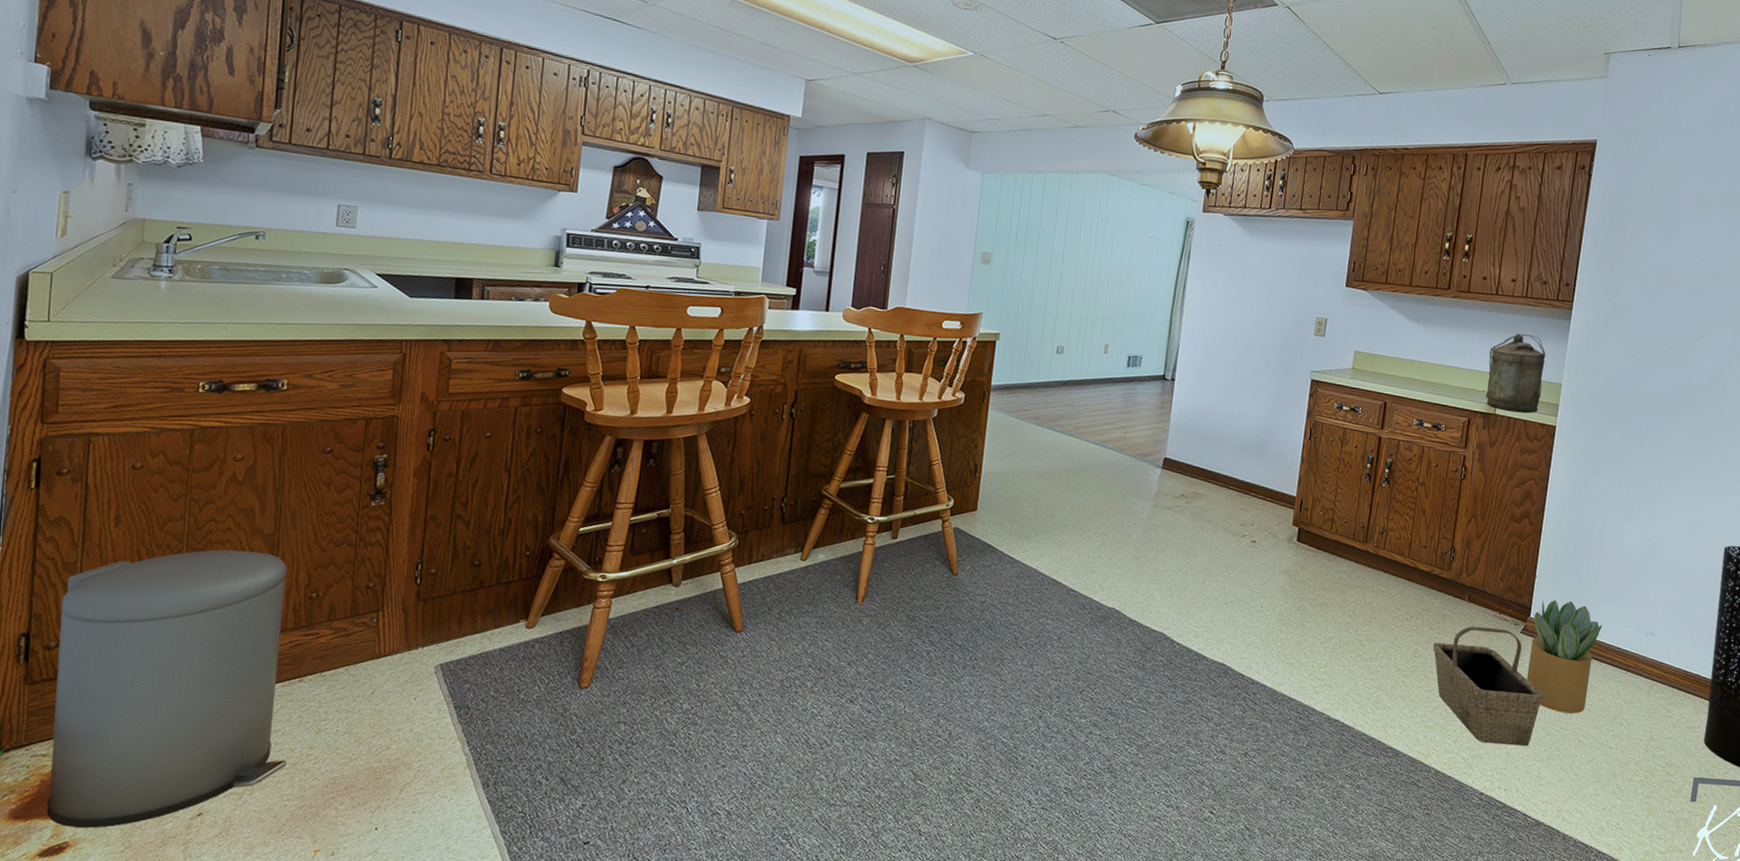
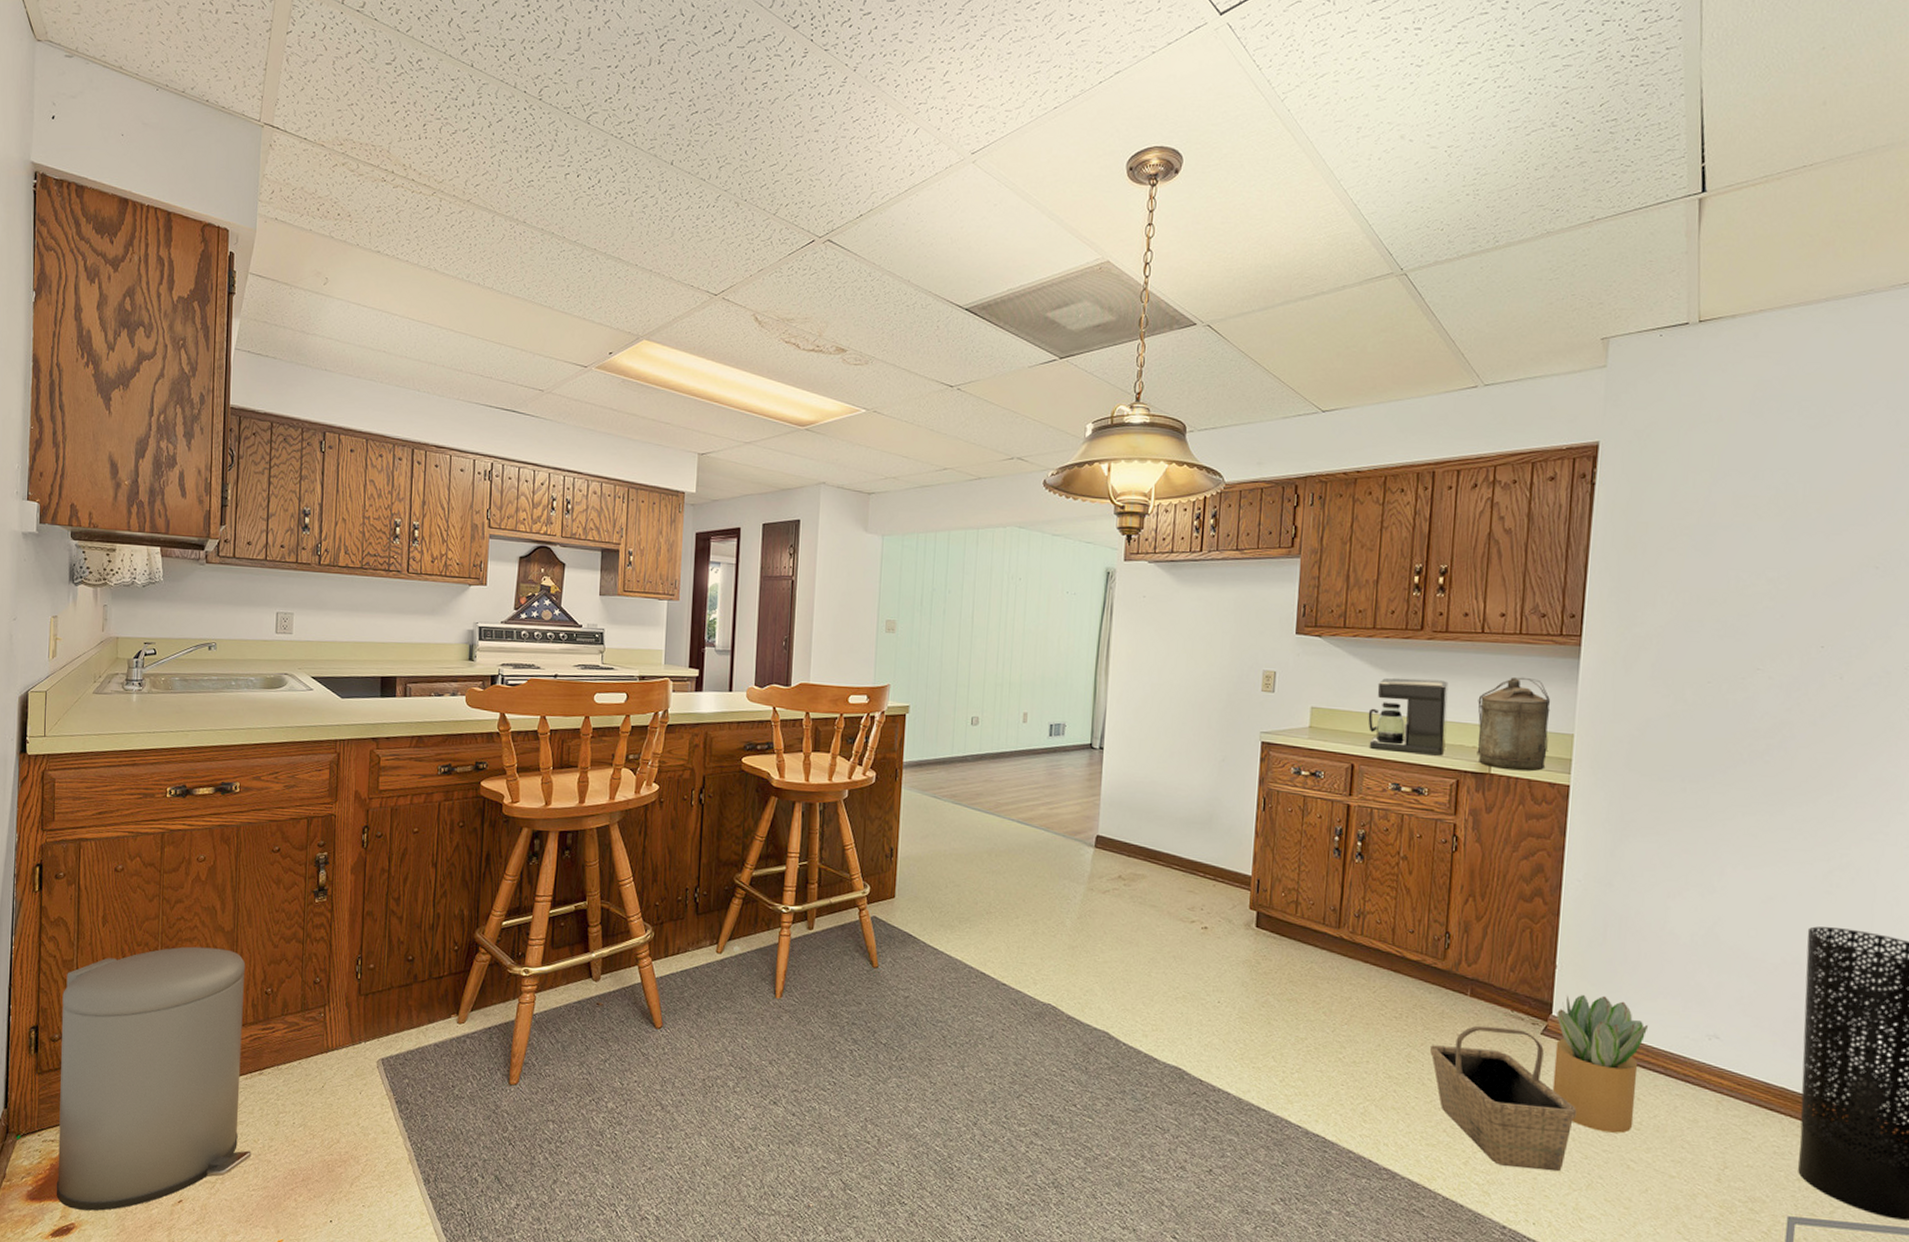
coffee maker: none [1400,329,1467,398] -> present [1368,677,1449,756]

